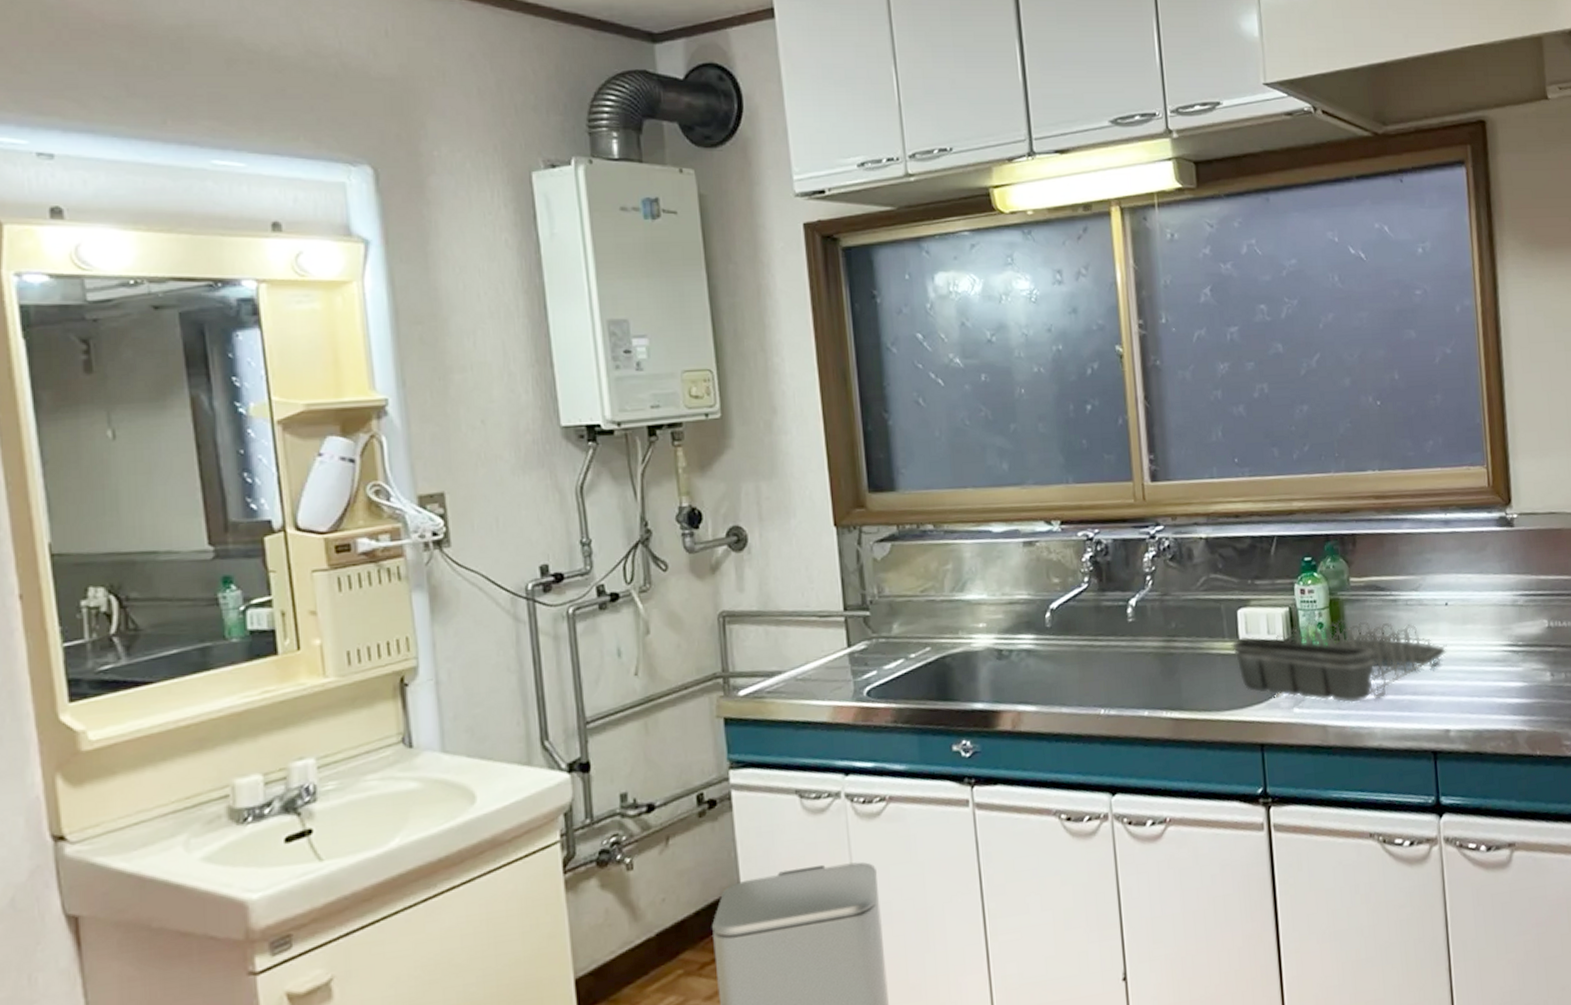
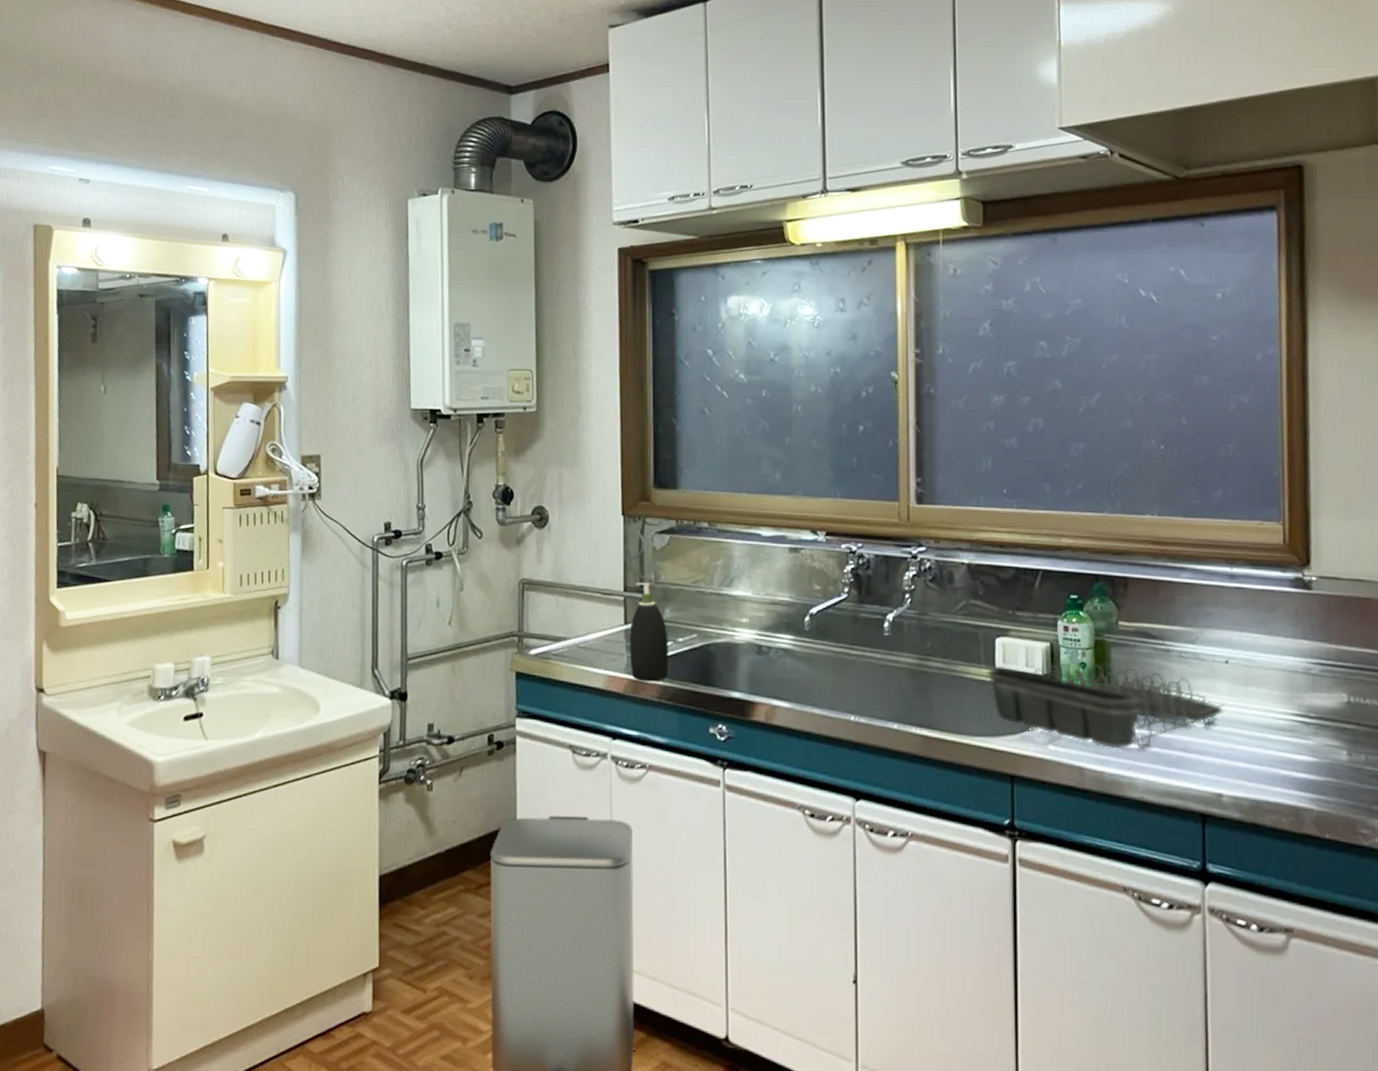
soap dispenser: none [854,597,902,708] -> present [629,582,669,682]

